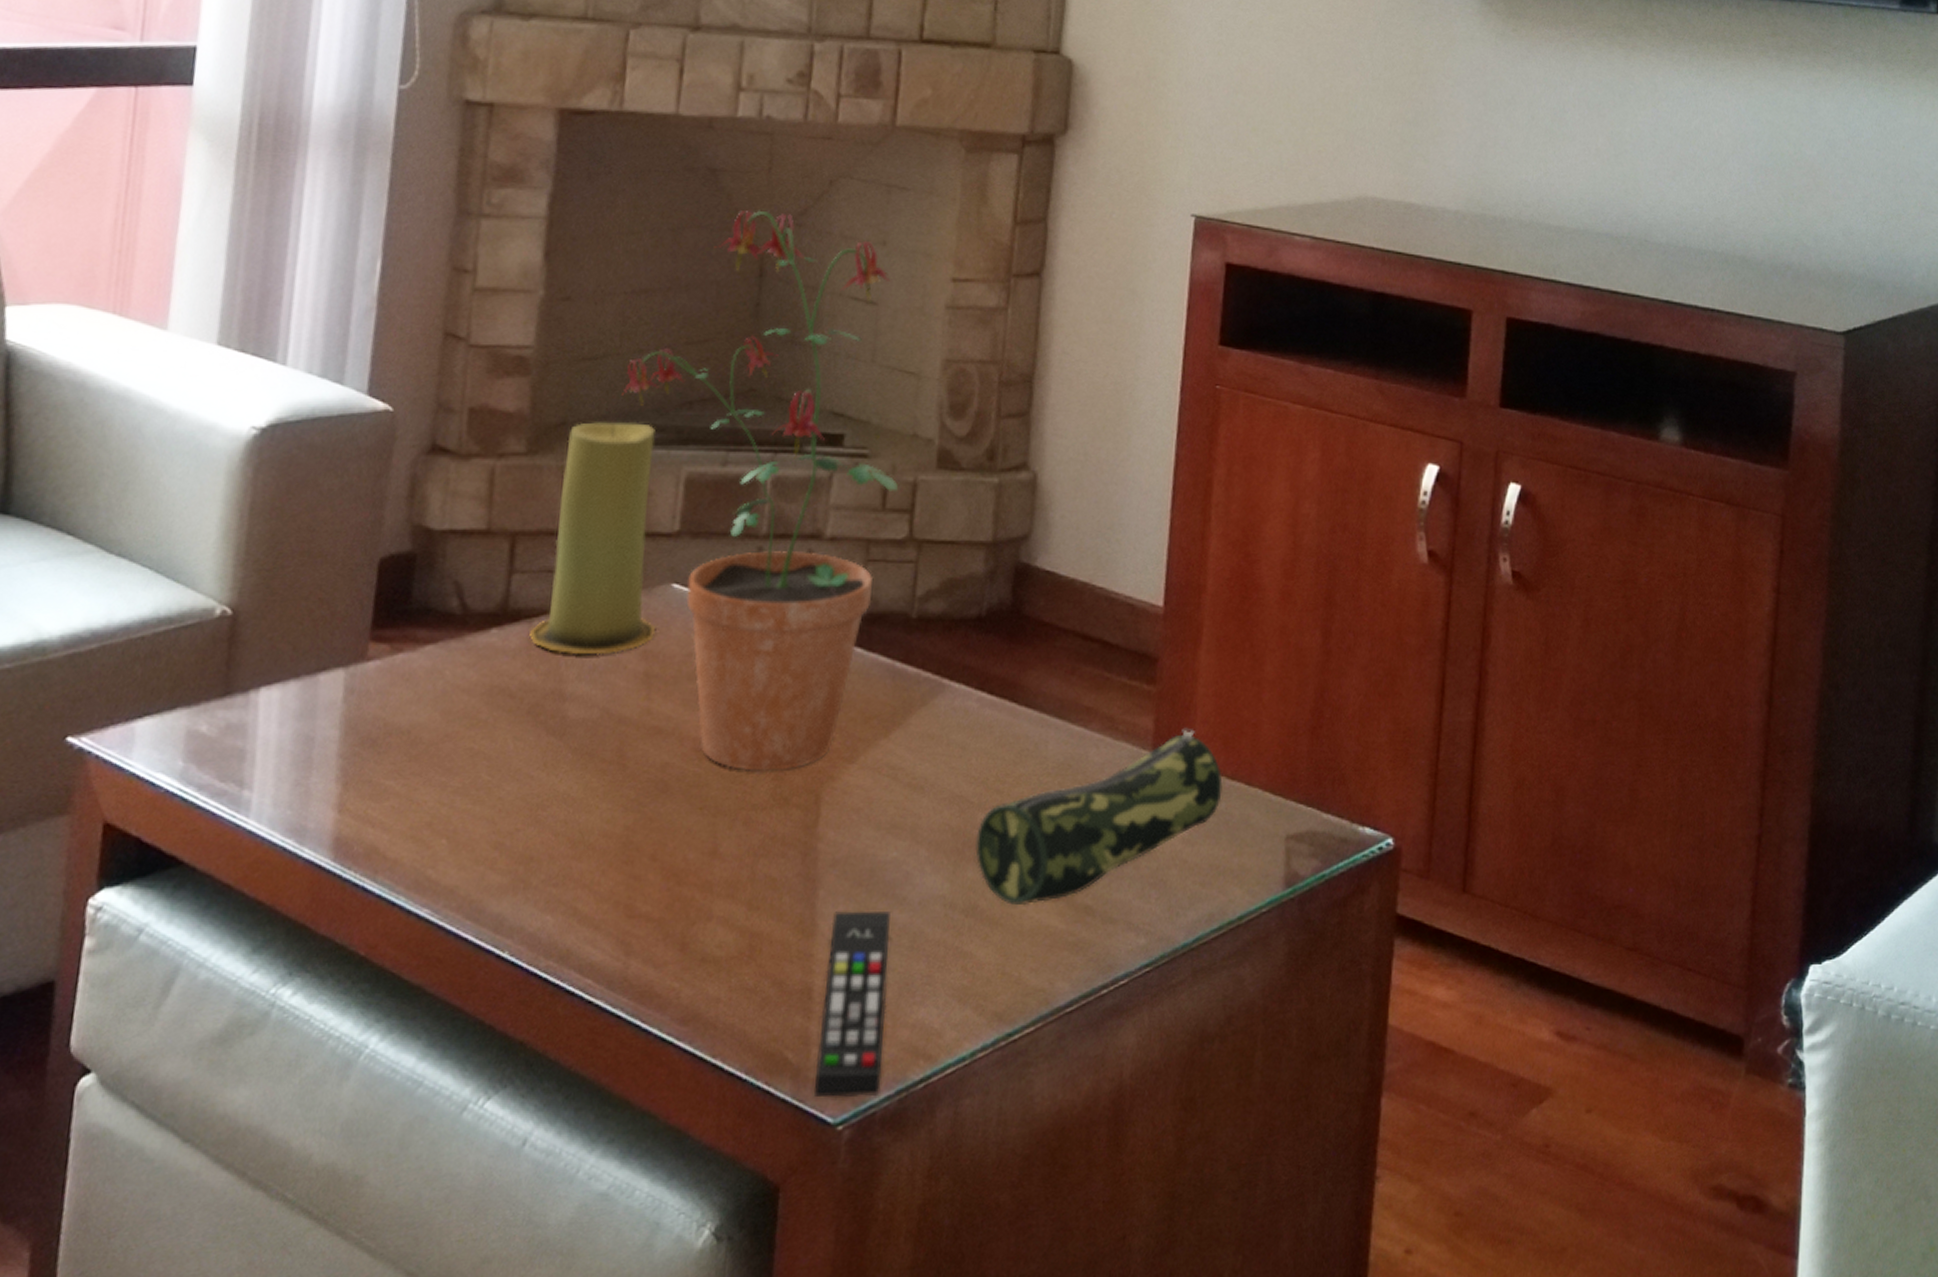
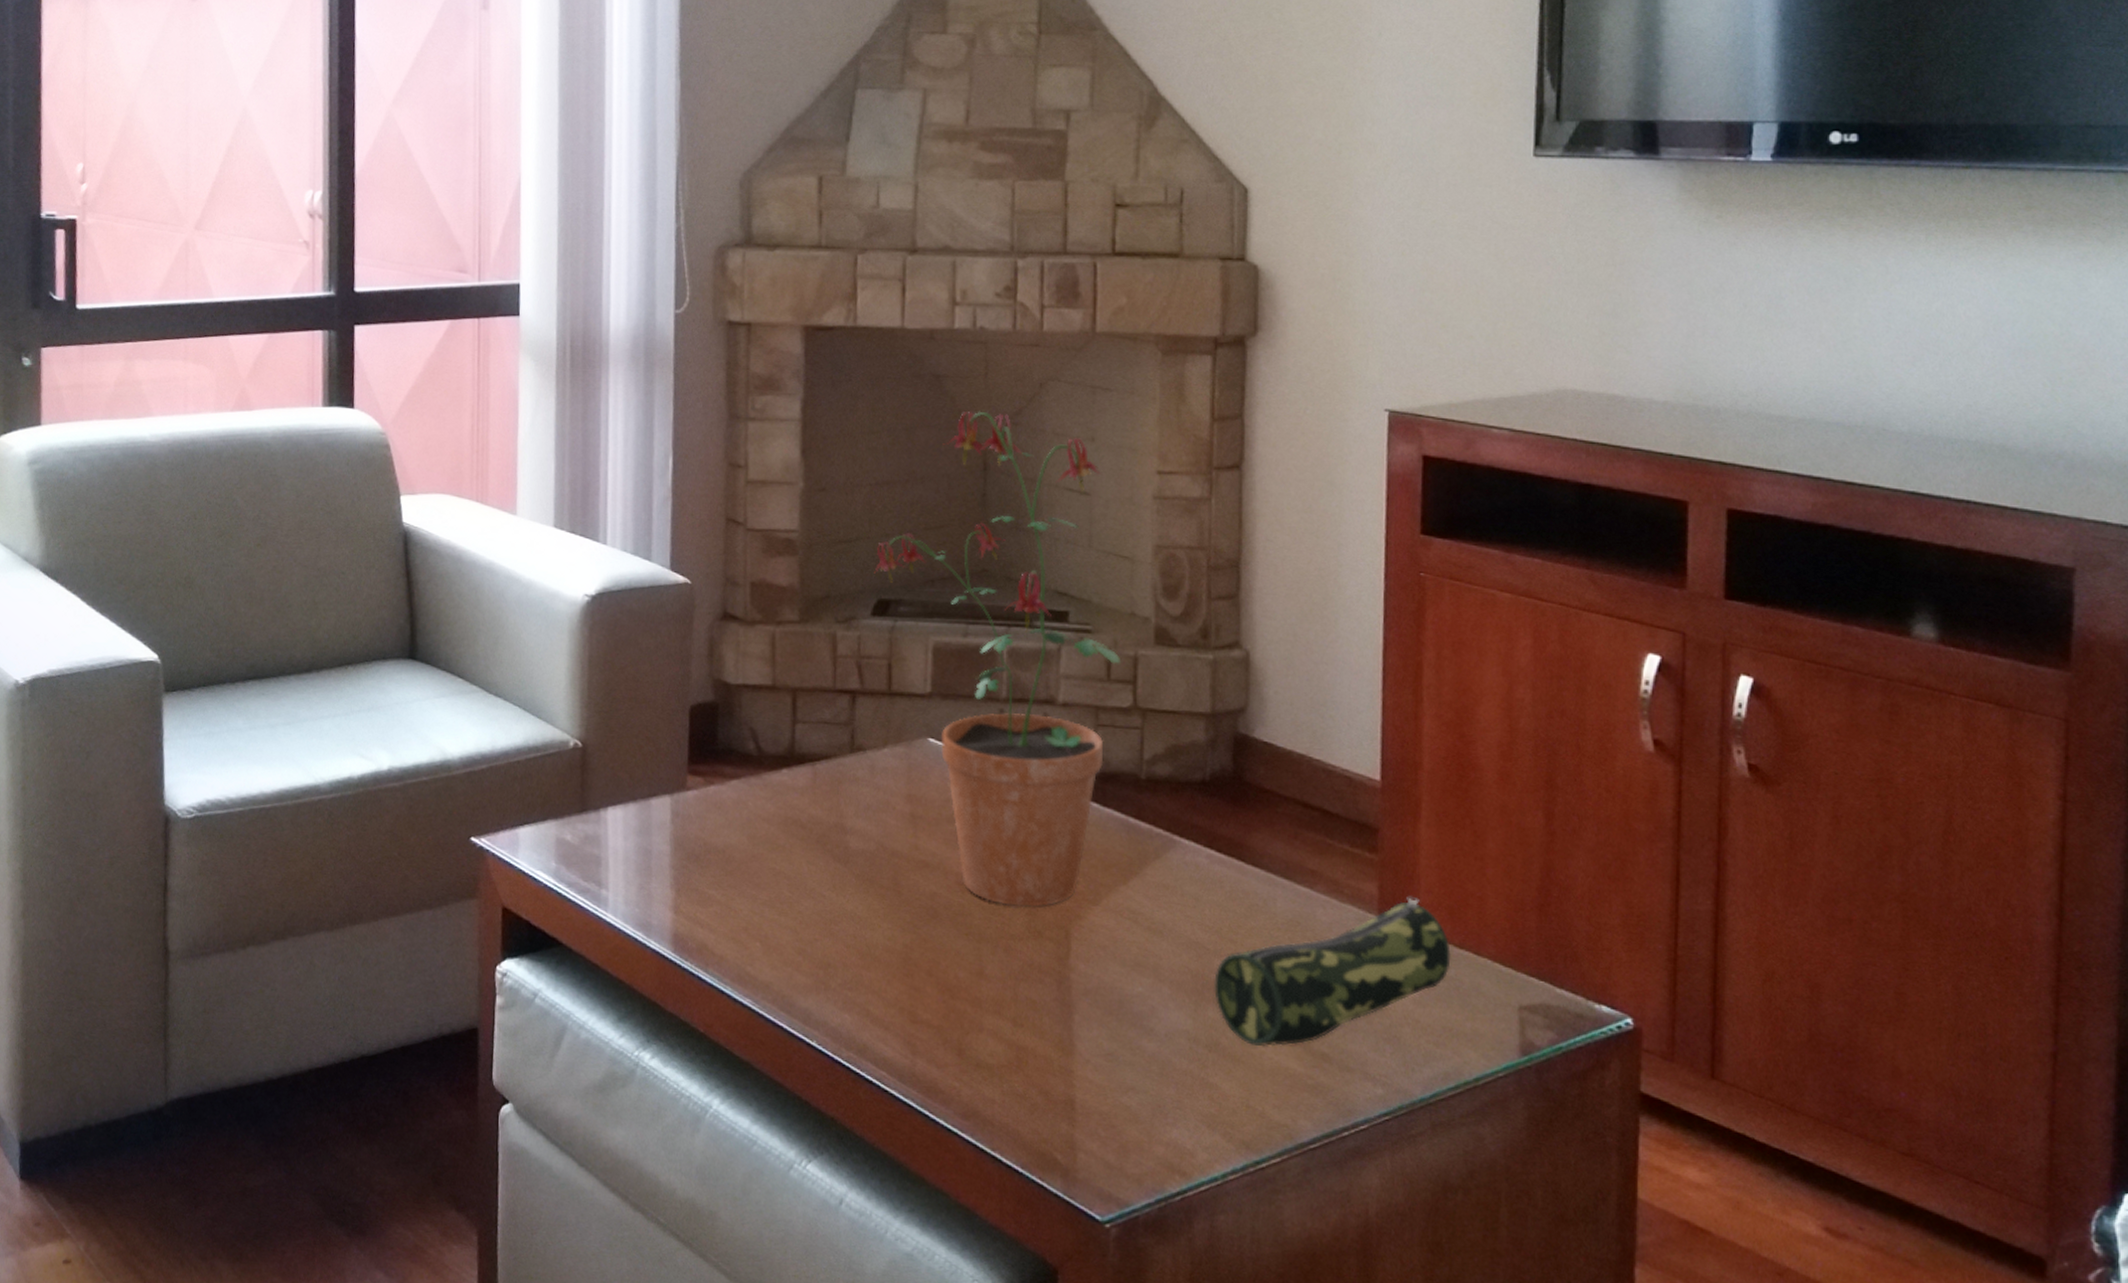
candle: present [529,422,656,655] -> none [813,596,916,796]
remote control: present [815,911,891,1098] -> none [1082,1035,1142,1201]

